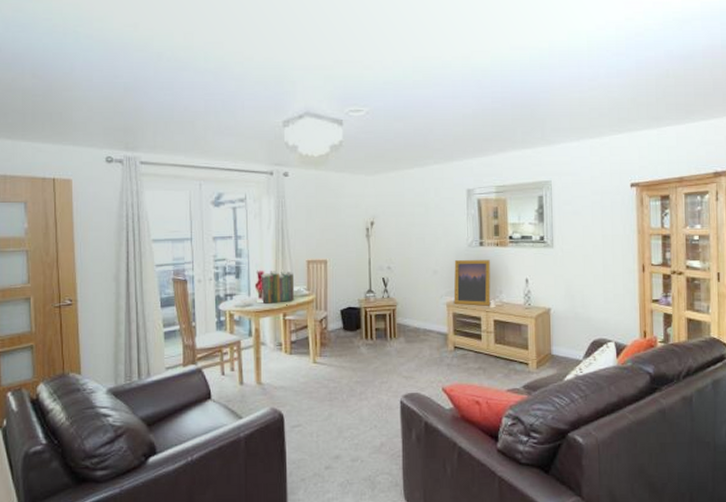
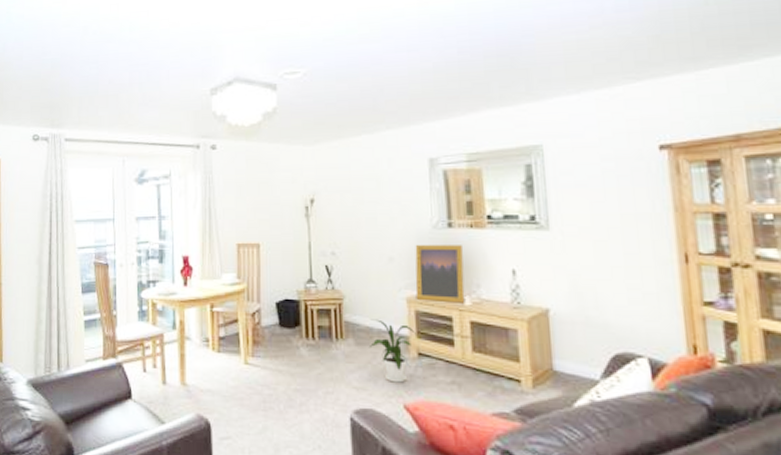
books: present [261,271,295,304] -> none [186,255,224,292]
house plant: none [416,321,454,371] -> present [368,319,418,383]

